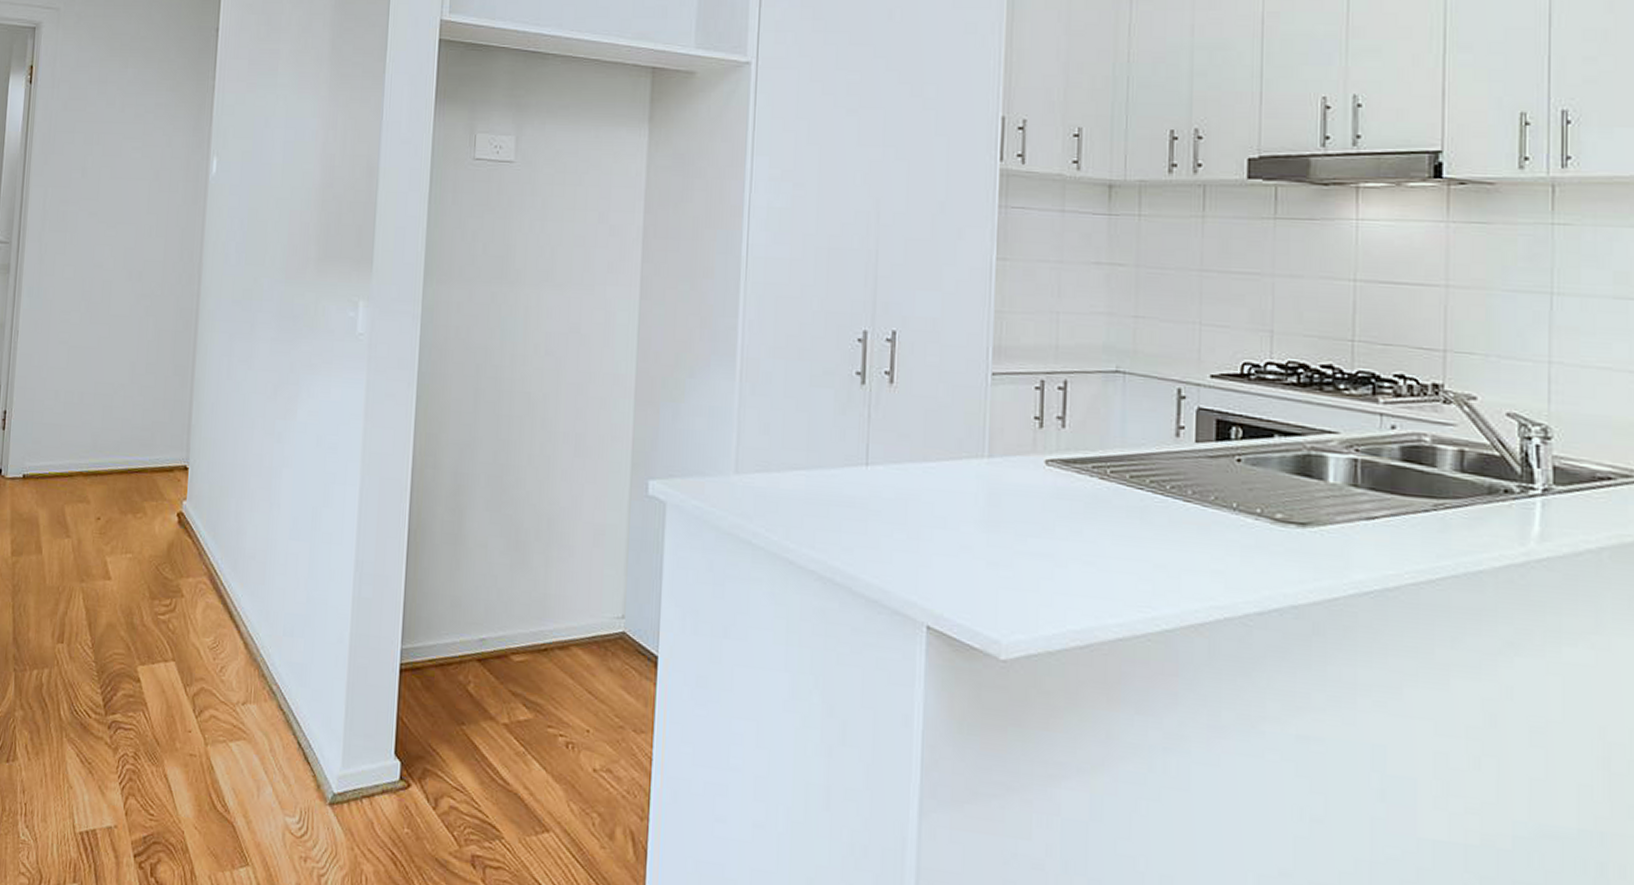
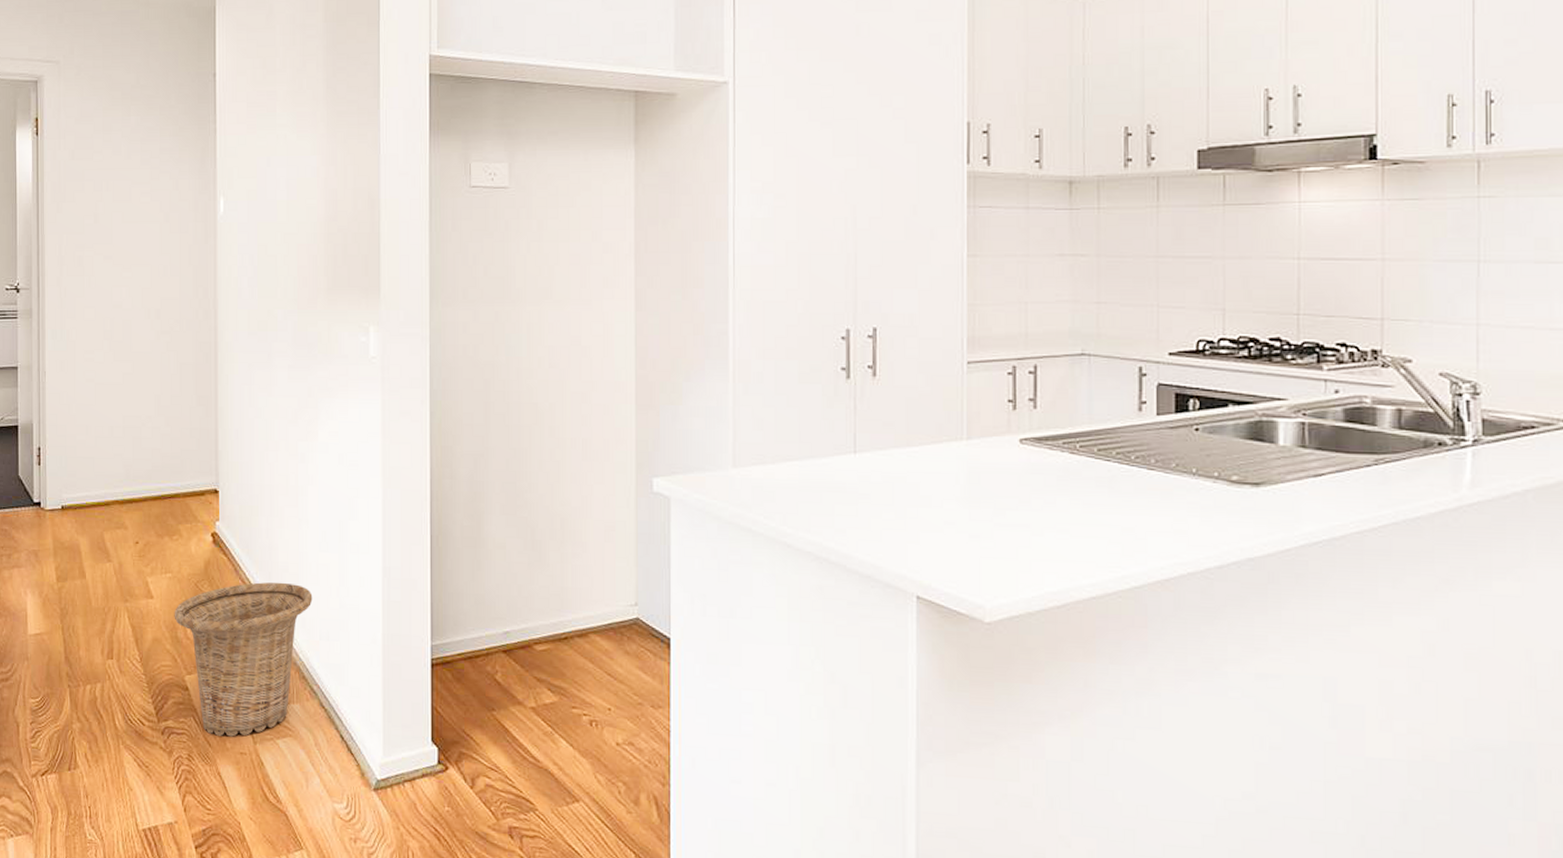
basket: none [131,569,279,736] -> present [174,582,313,737]

